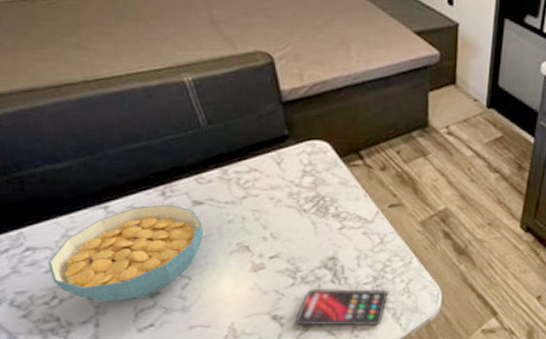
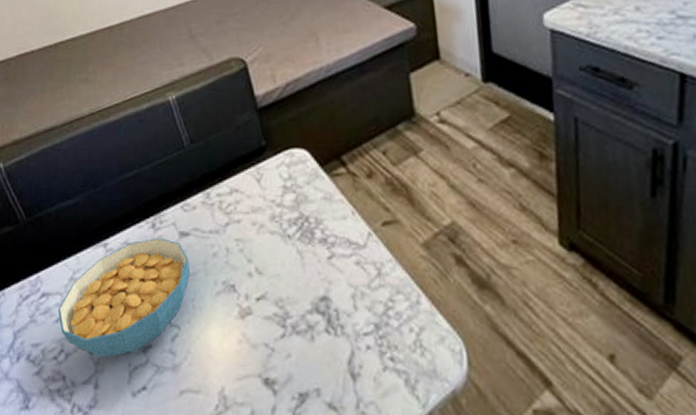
smartphone: present [295,288,388,326] -> none [289,340,396,398]

